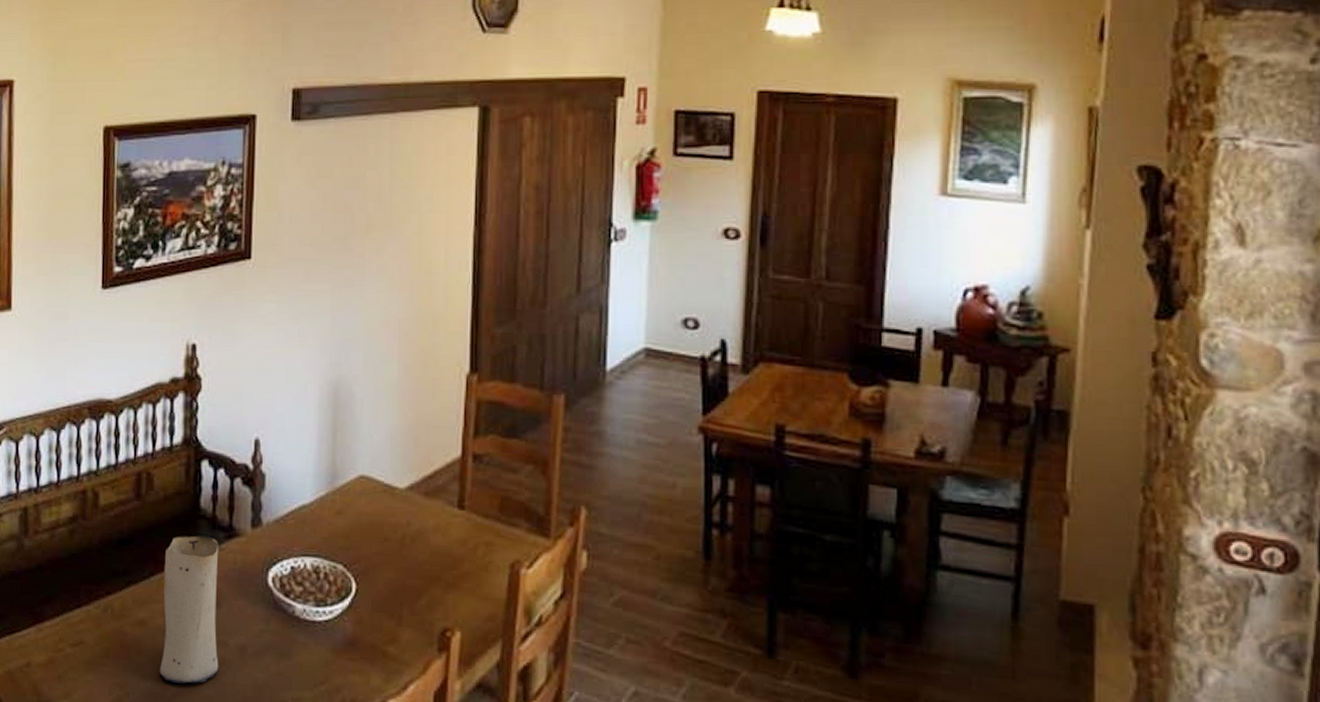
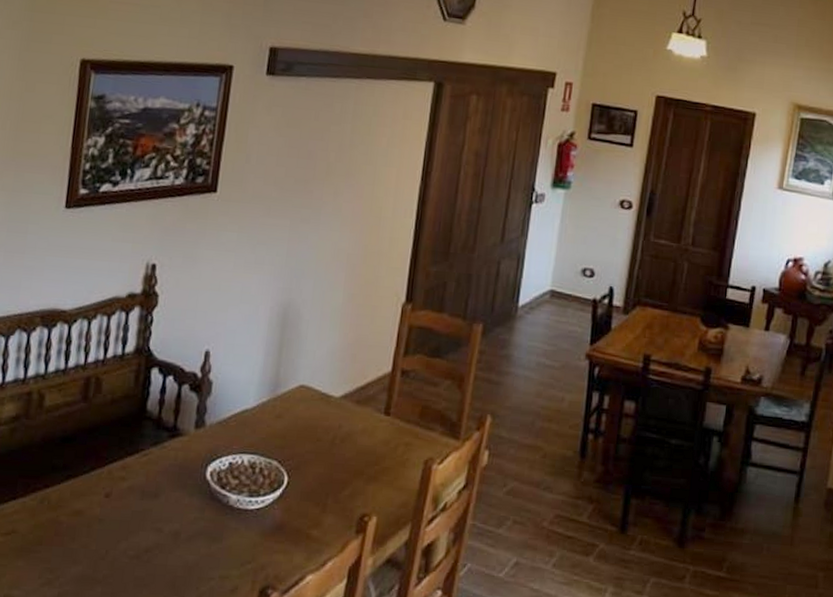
vase: present [159,535,219,684] -> none [92,435,162,566]

